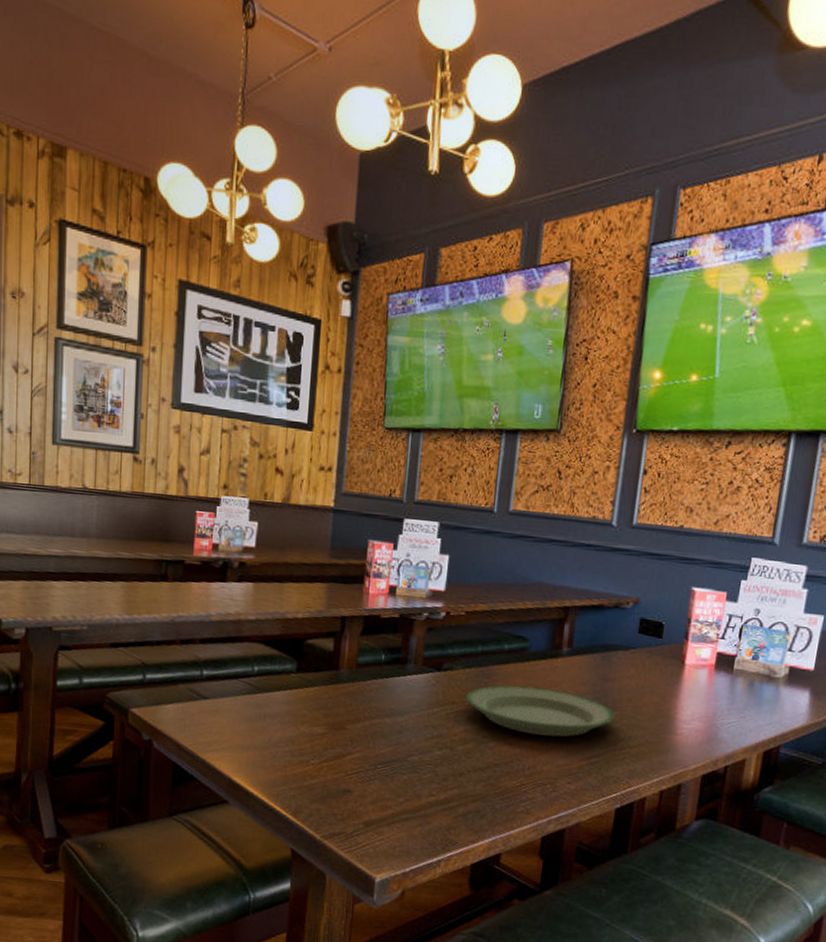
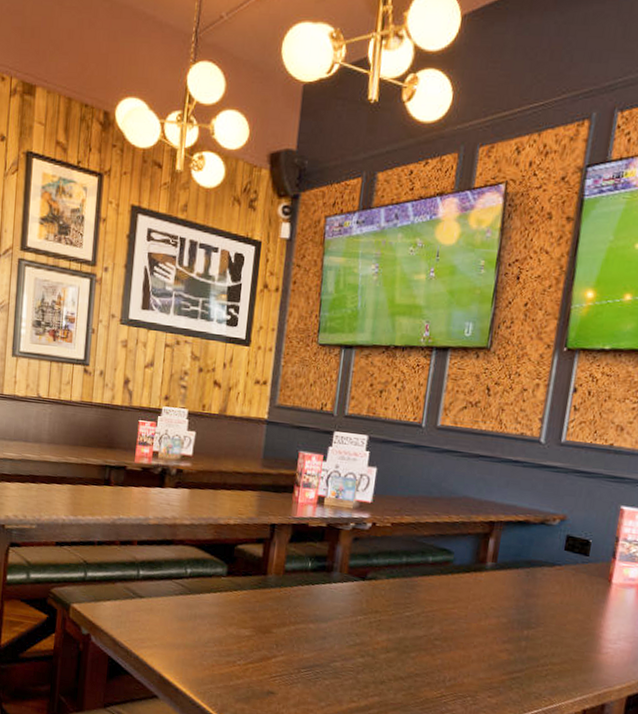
plate: present [465,685,615,737] -> none [389,596,539,651]

